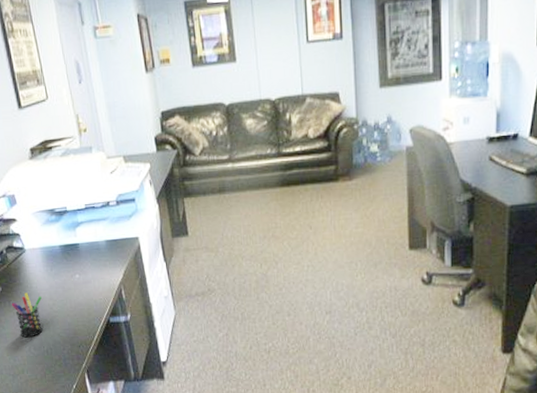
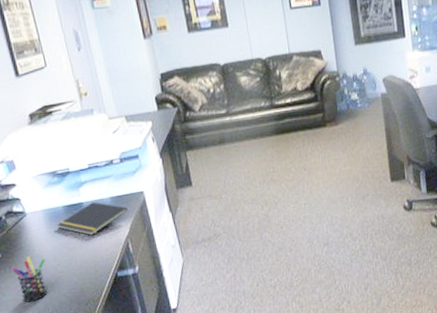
notepad: none [53,244,122,278] -> present [57,202,128,236]

